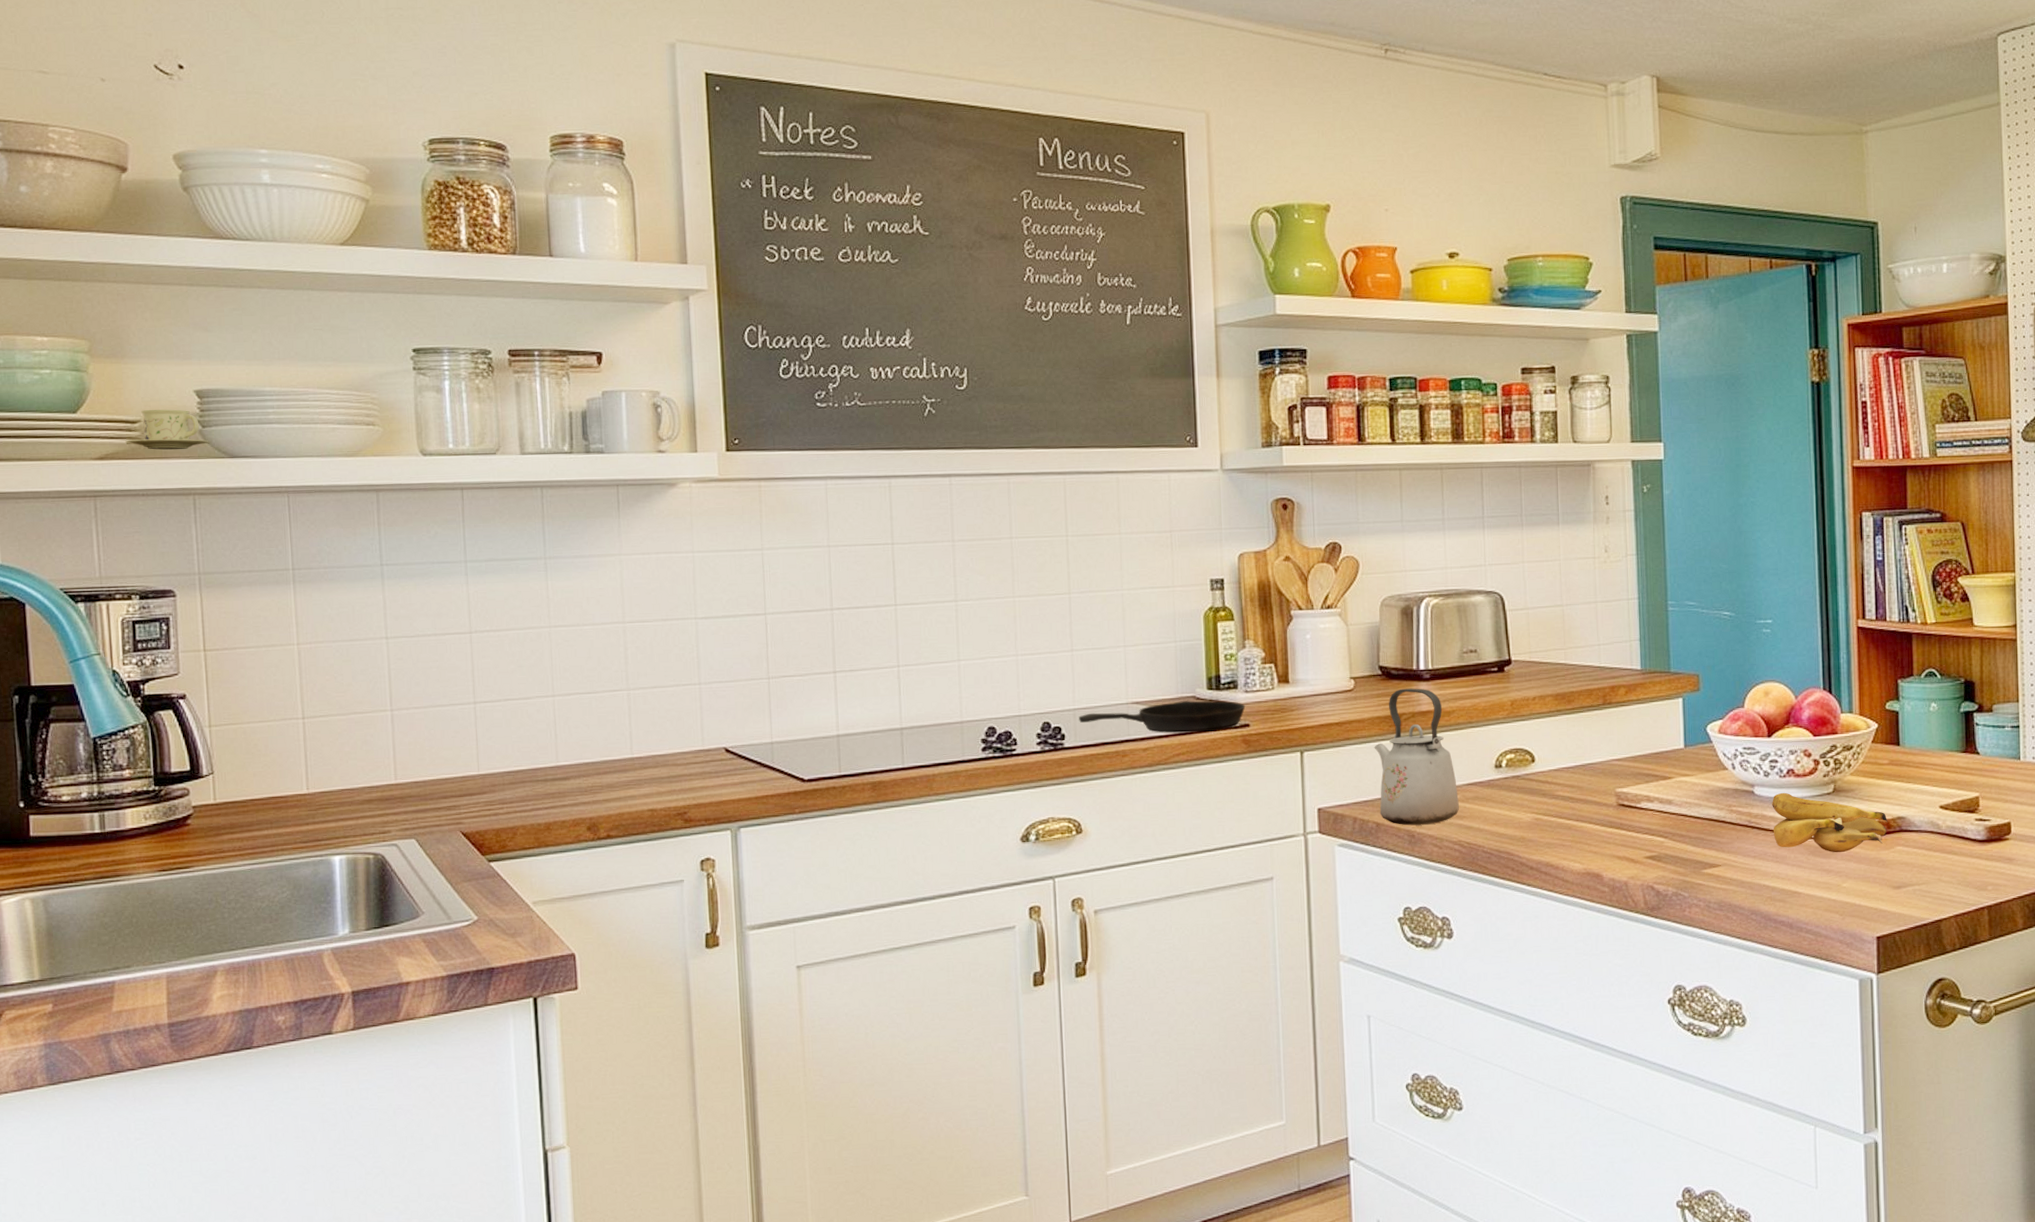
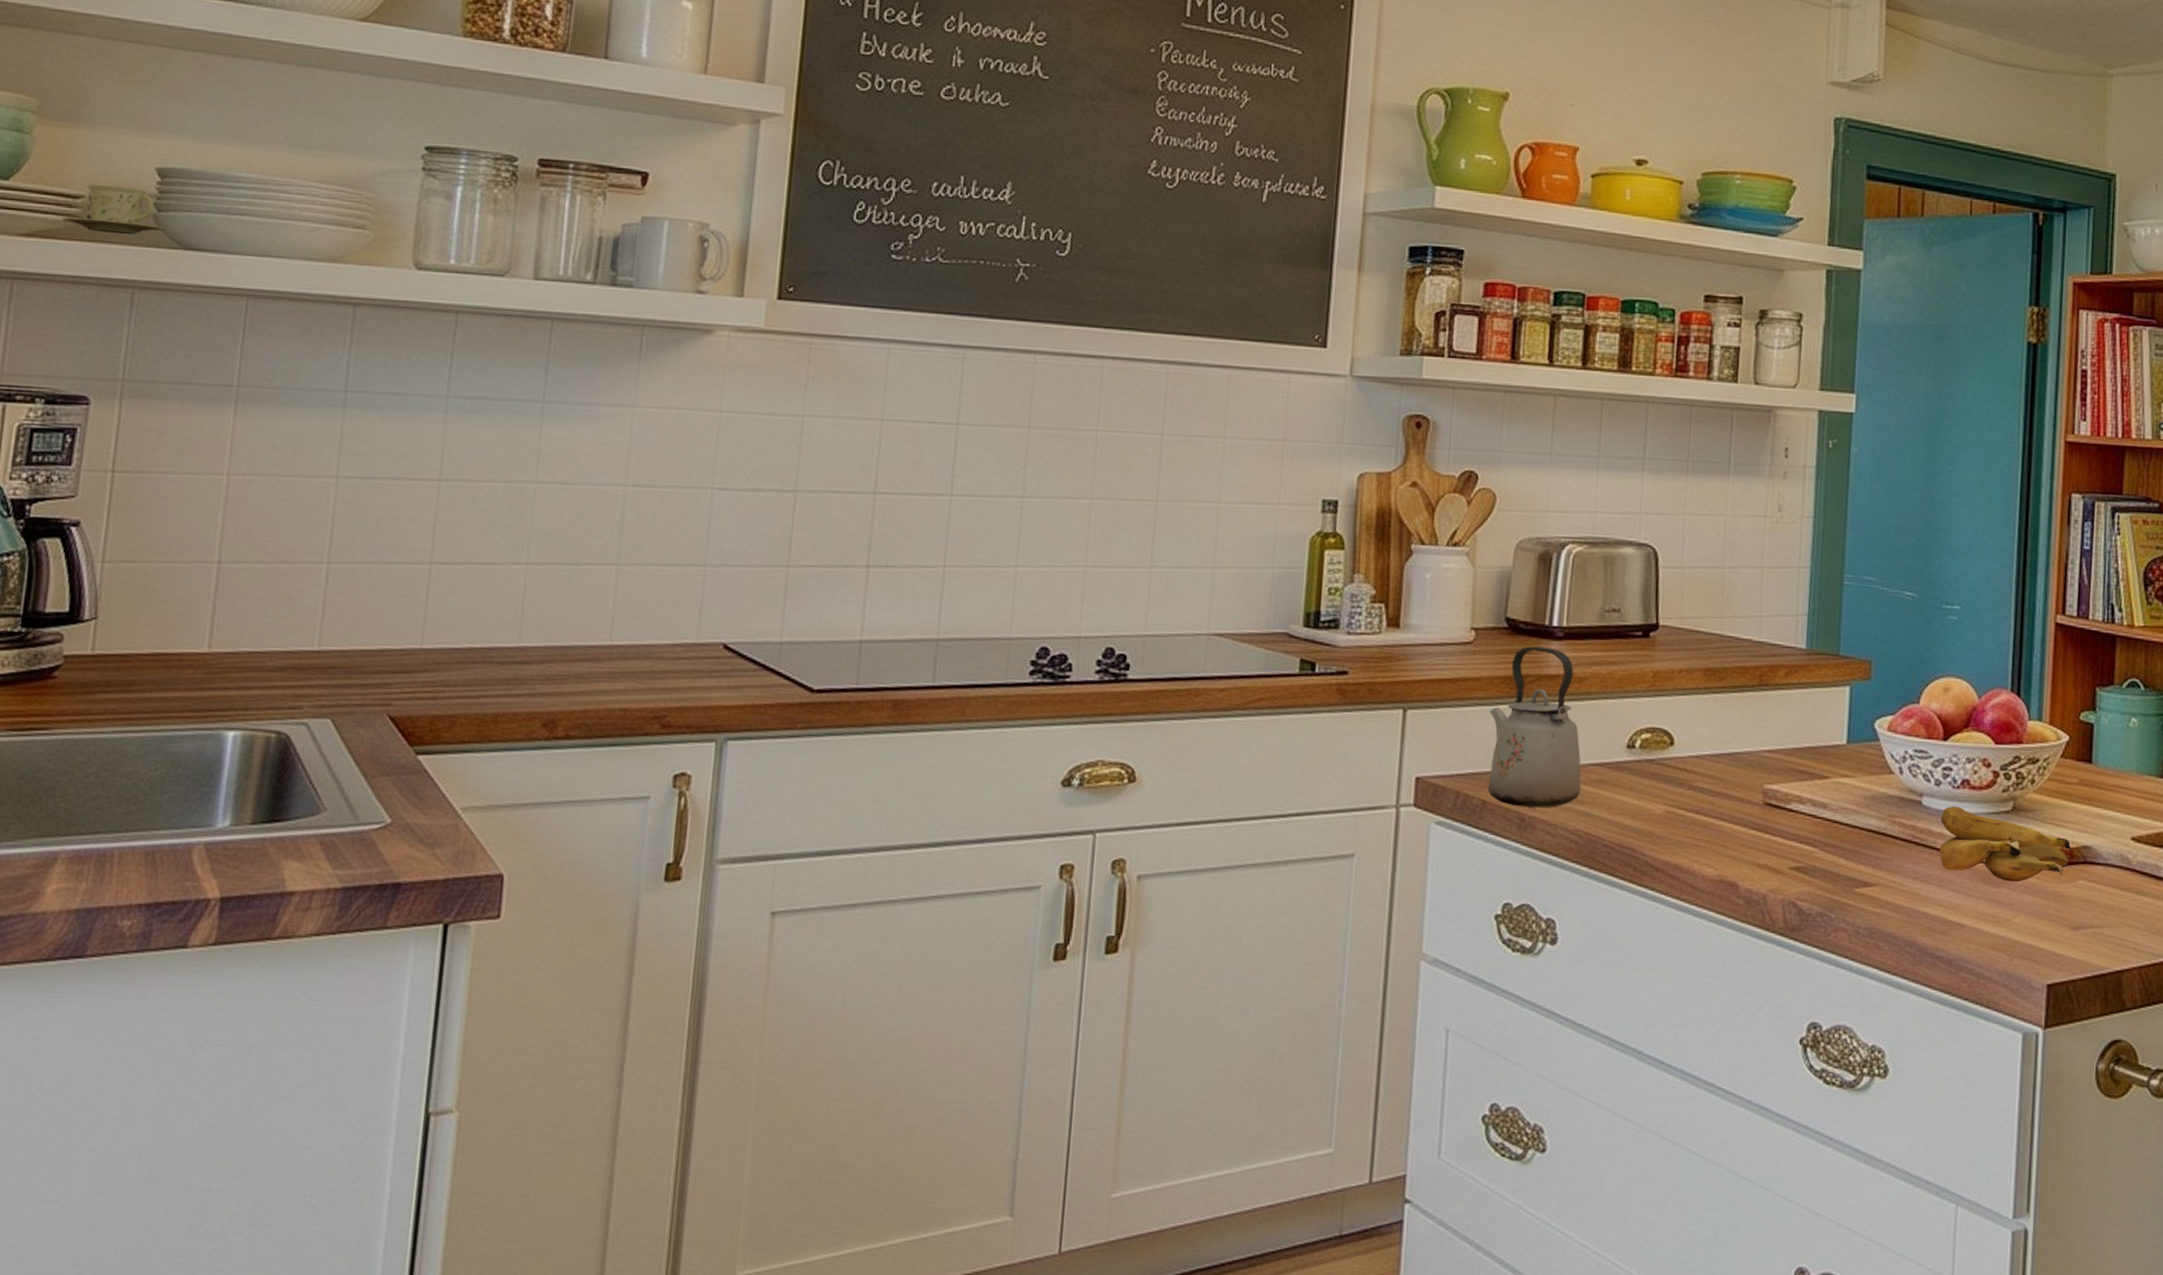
frying pan: present [1079,700,1246,734] -> none [1149,637,1346,677]

